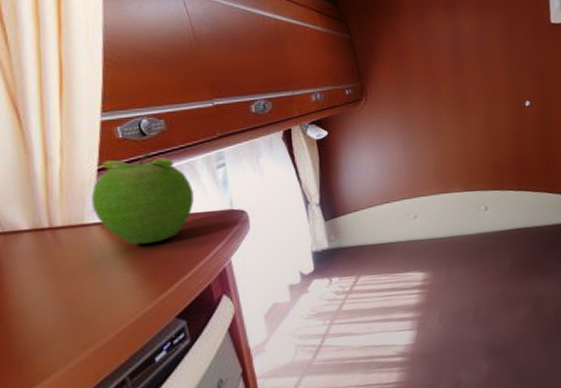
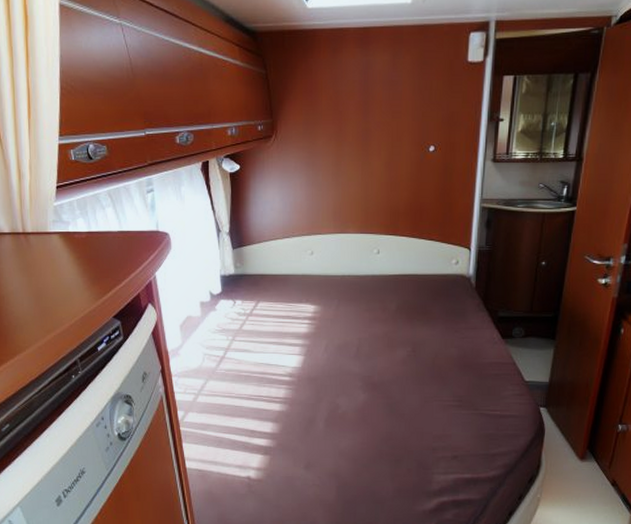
fruit: present [92,151,194,245] -> none [52,174,128,254]

